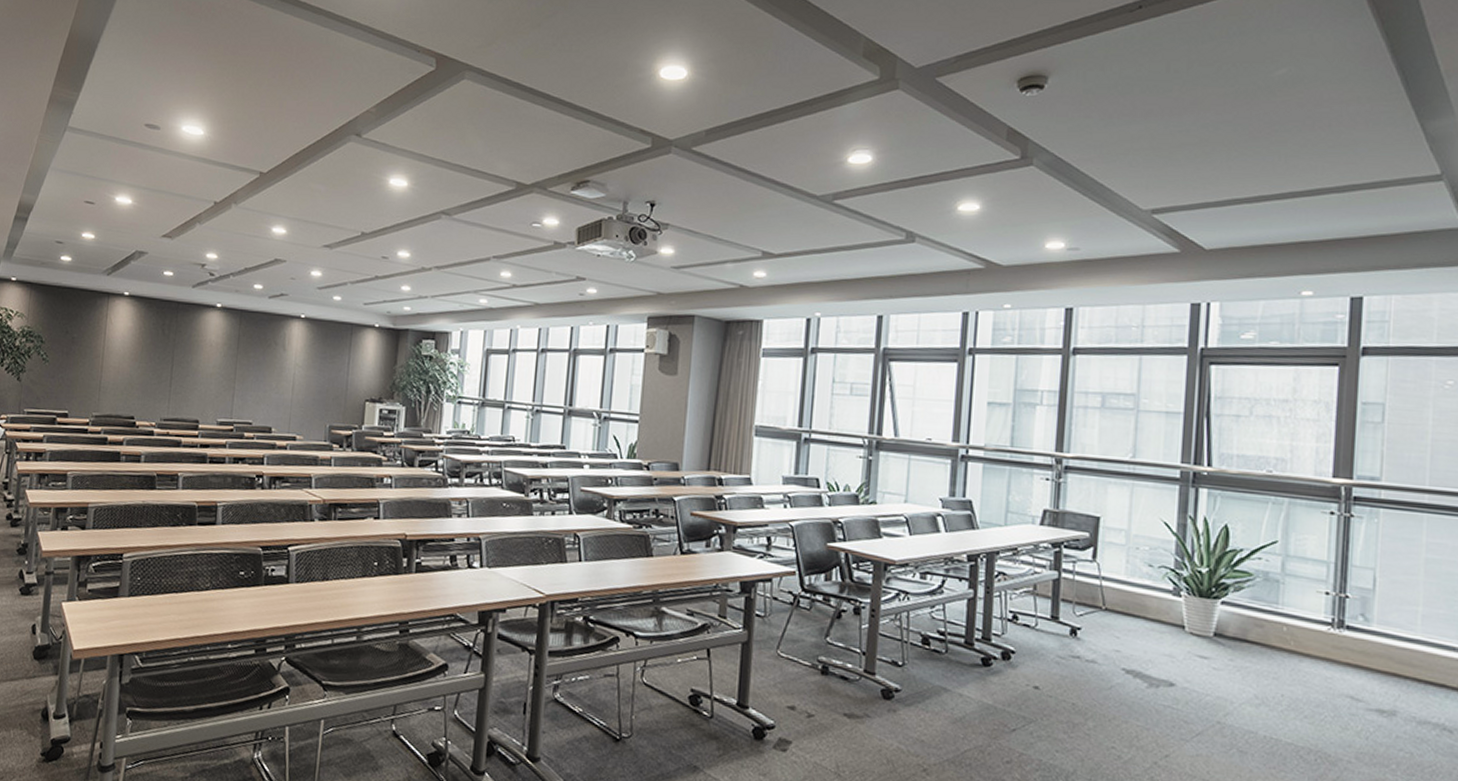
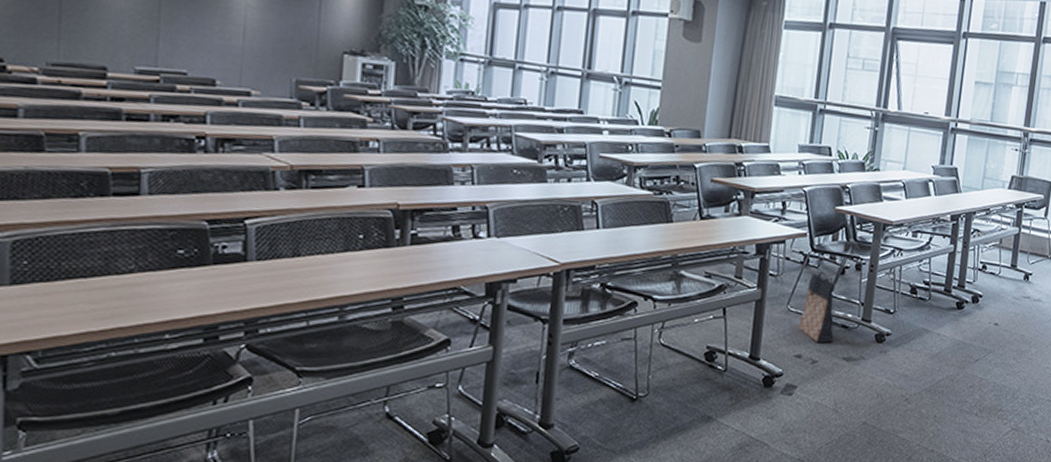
bag: none [790,613,832,696] -> present [798,271,835,343]

